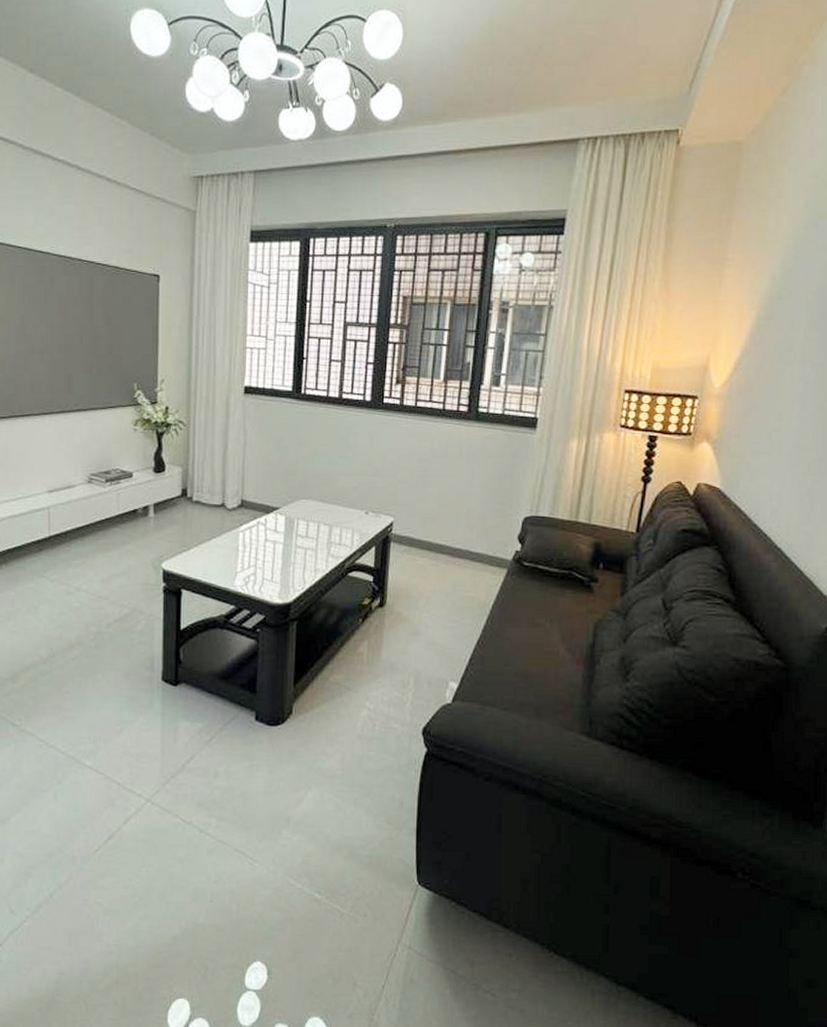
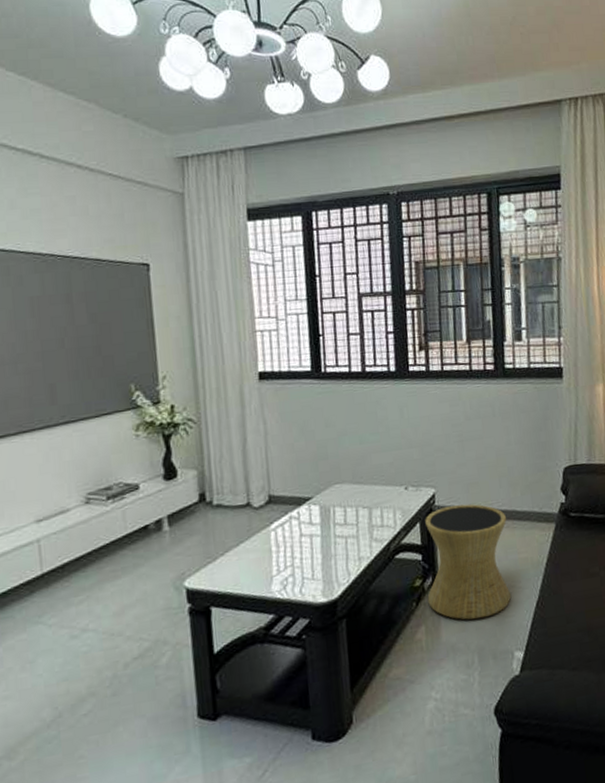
side table: none [373,536,460,645] -> present [425,504,511,620]

